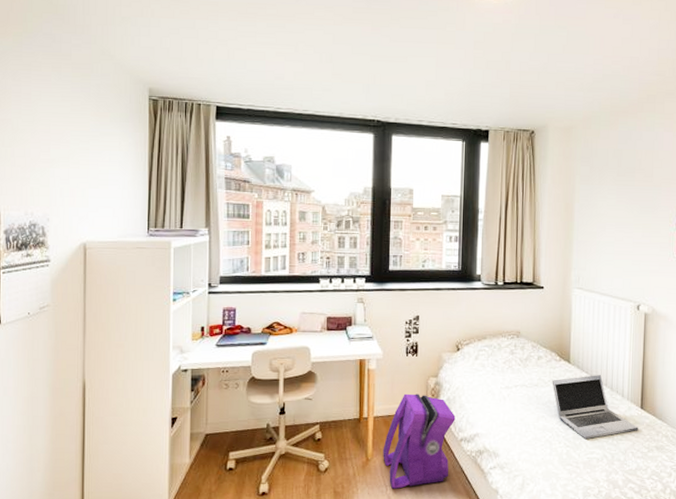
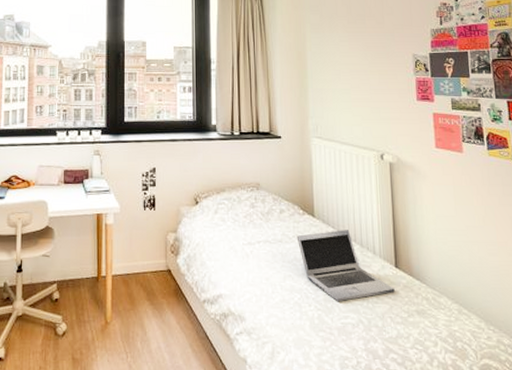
backpack: present [383,393,456,489] -> none [122,250,197,356]

